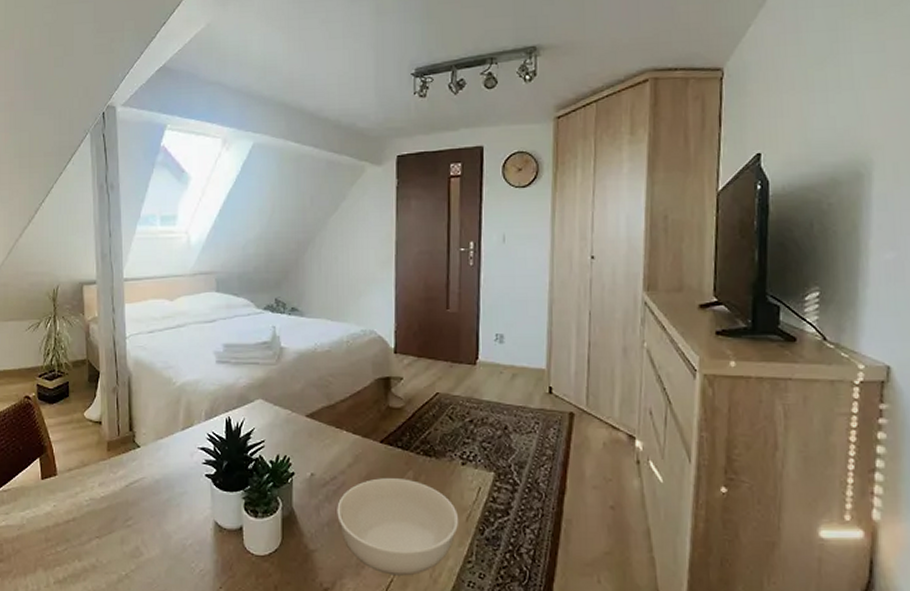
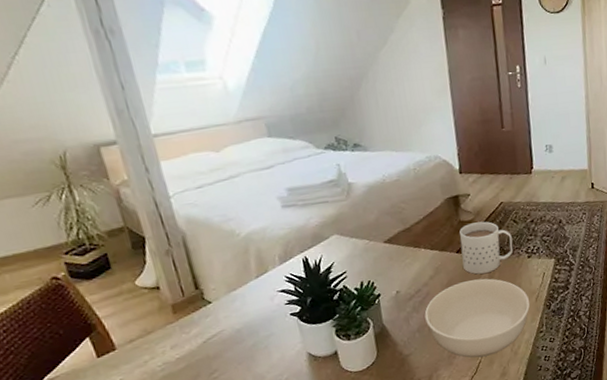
mug: none [385,411,446,473] -> present [459,221,514,275]

